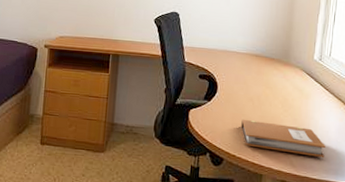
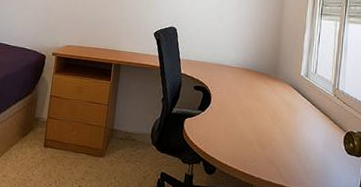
notebook: present [241,119,326,157] -> none [233,129,314,170]

